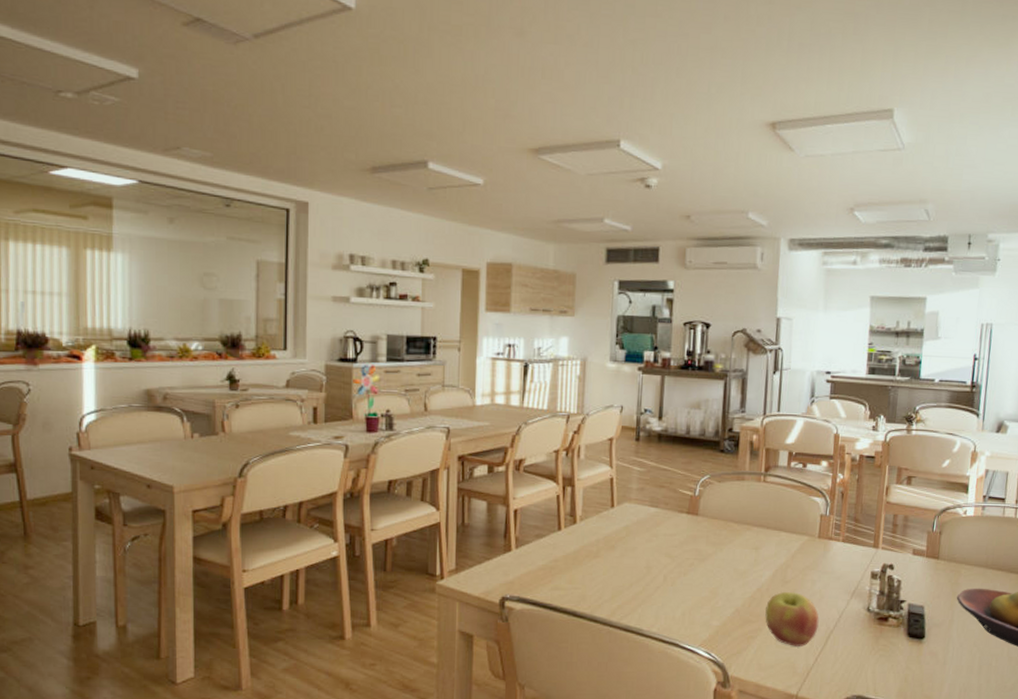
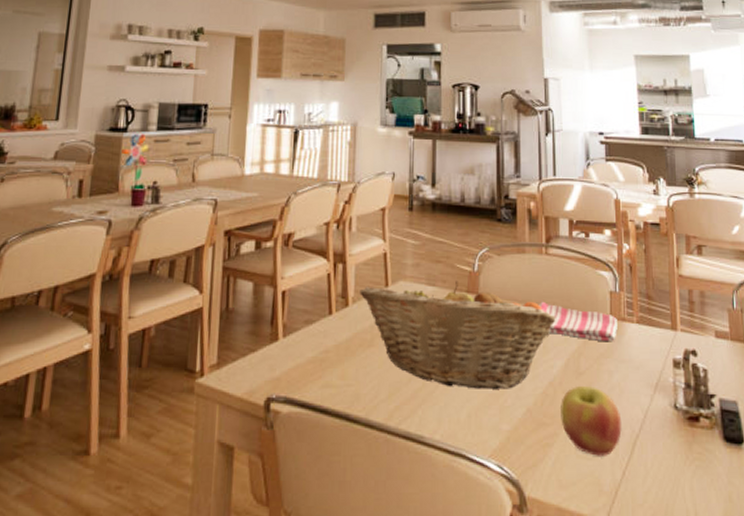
fruit basket: none [587,503,769,593] -> present [360,281,556,389]
dish towel: none [753,522,825,556] -> present [539,301,617,341]

